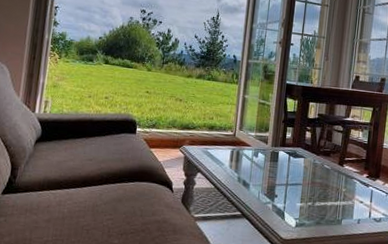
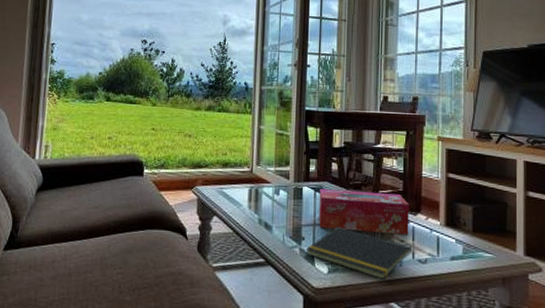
notepad: none [277,187,370,234] -> present [305,226,413,280]
tissue box: none [290,154,370,198] -> present [318,189,409,235]

